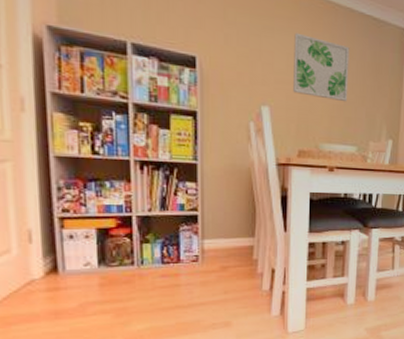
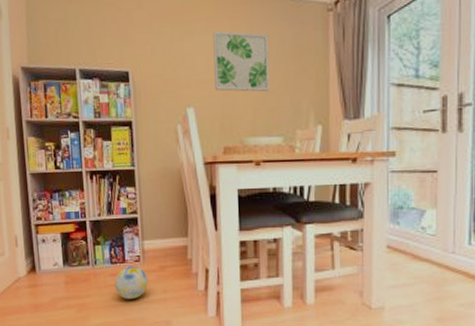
ball: none [165,266,207,302] -> present [114,266,149,300]

